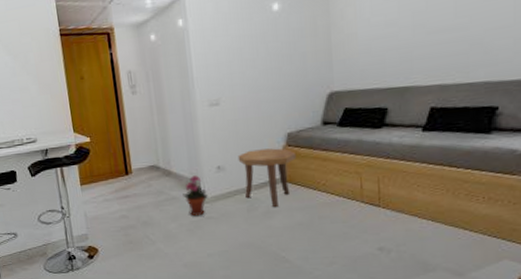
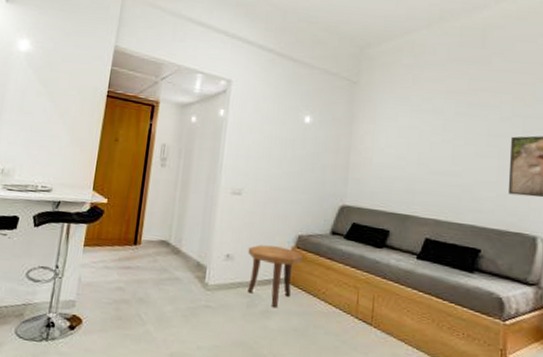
potted plant: present [183,175,209,217] -> none [186,259,212,303]

